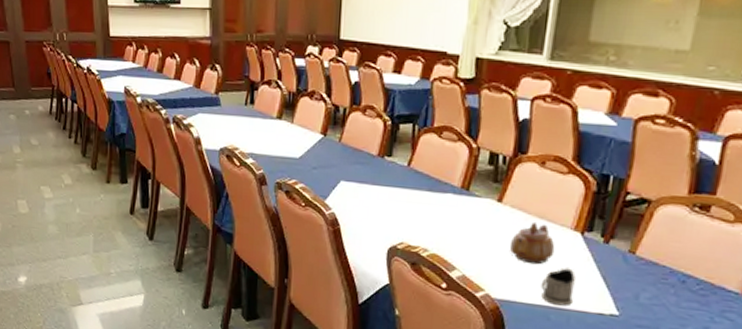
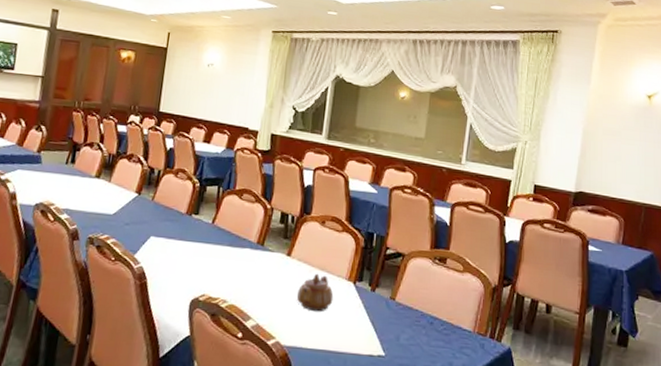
tea glass holder: present [541,268,575,306] -> none [322,314,350,350]

